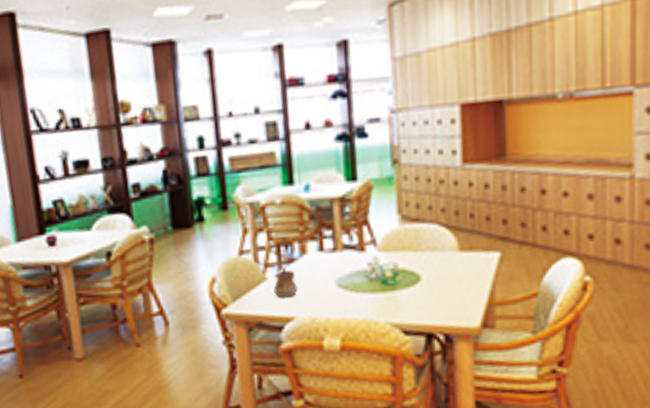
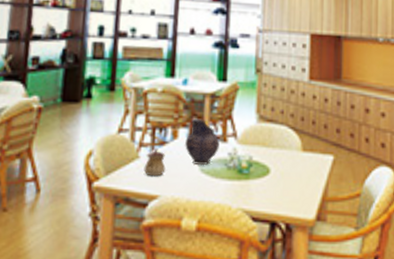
pottery: none [316,228,357,281] -> present [185,118,220,166]

